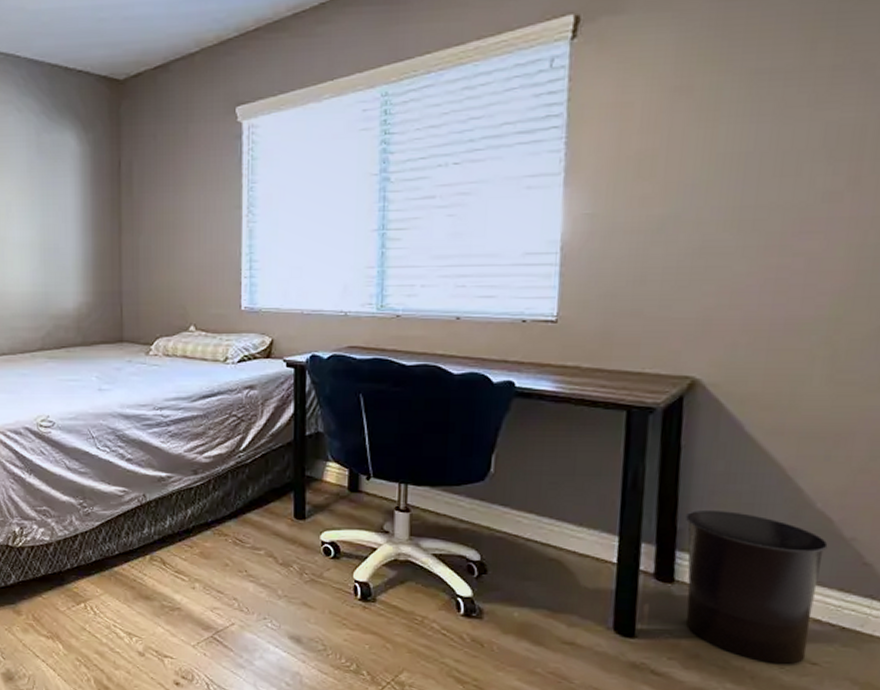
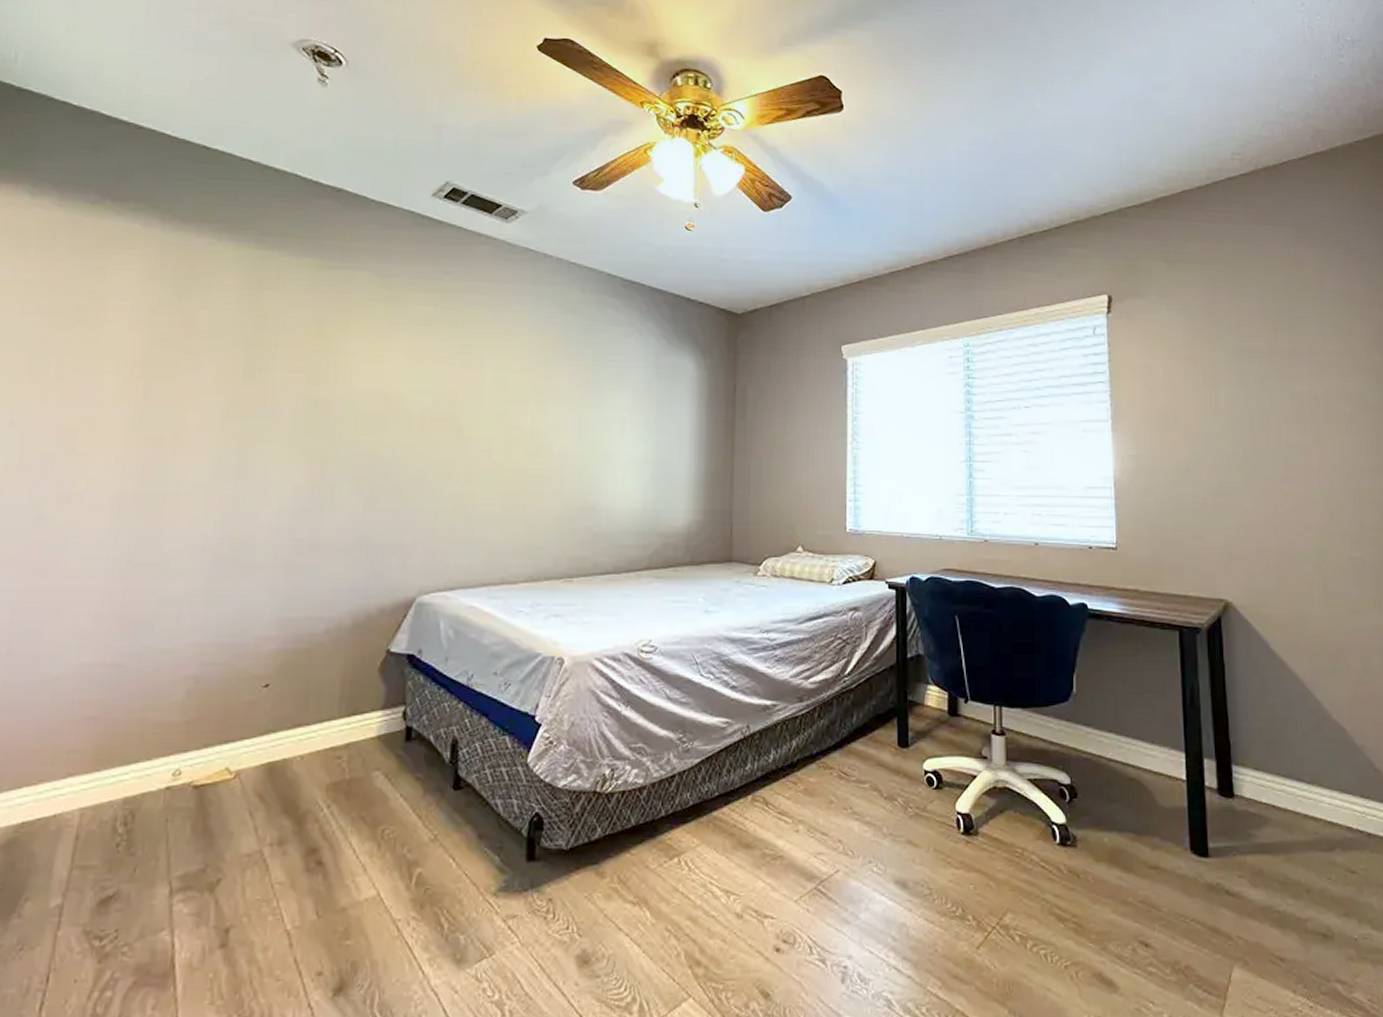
waste bin: present [685,509,828,664] -> none [1235,723,1346,874]

